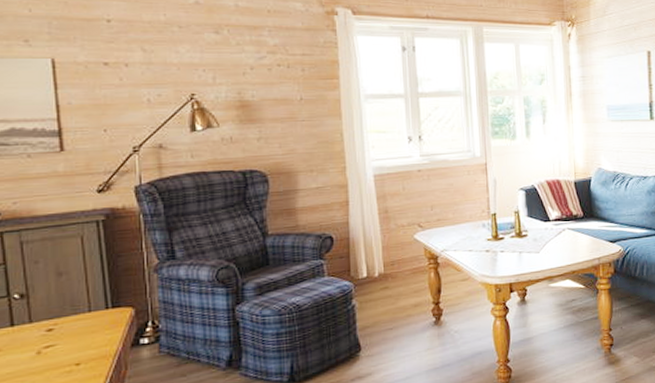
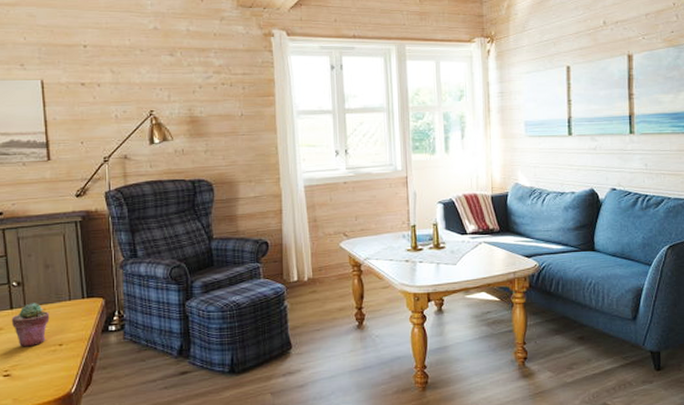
potted succulent: none [11,317,63,370] -> present [11,303,50,347]

